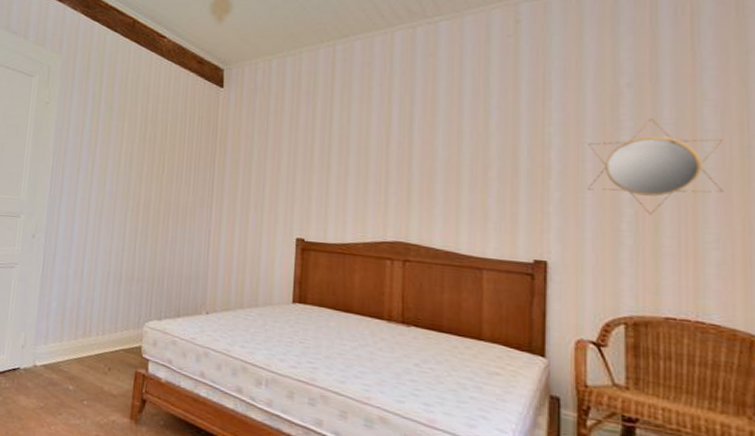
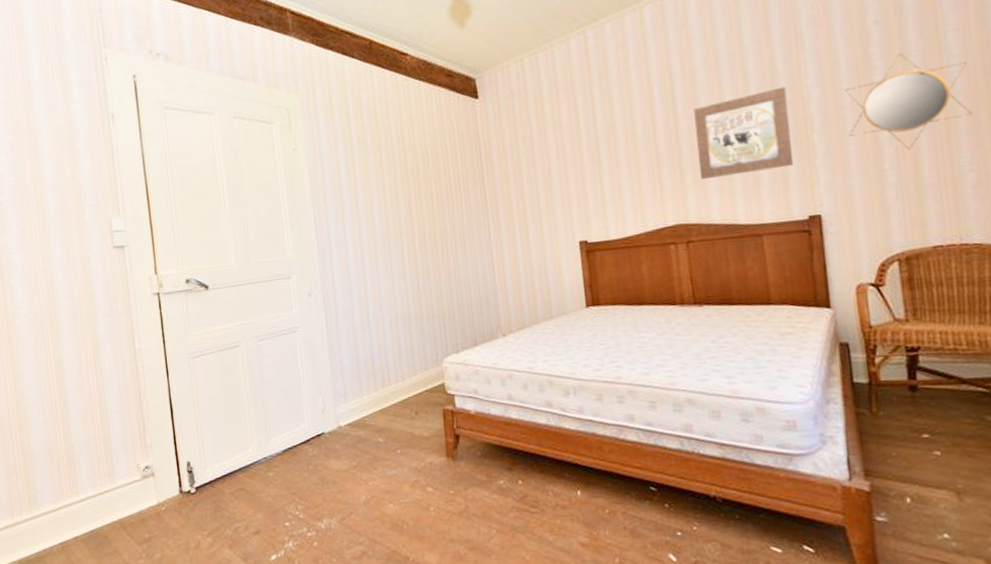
wall art: none [426,129,527,207] -> present [694,86,793,180]

